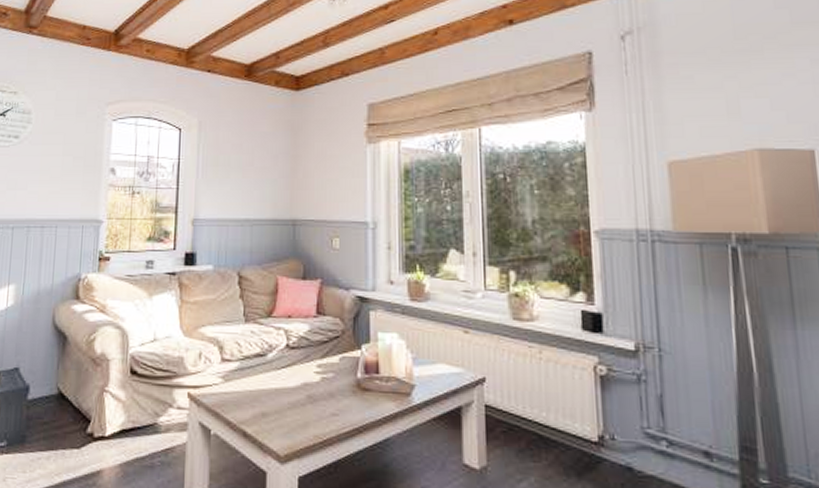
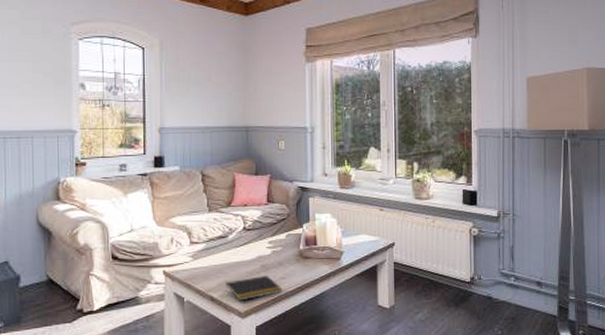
notepad: none [261,408,334,440] -> present [225,275,283,301]

